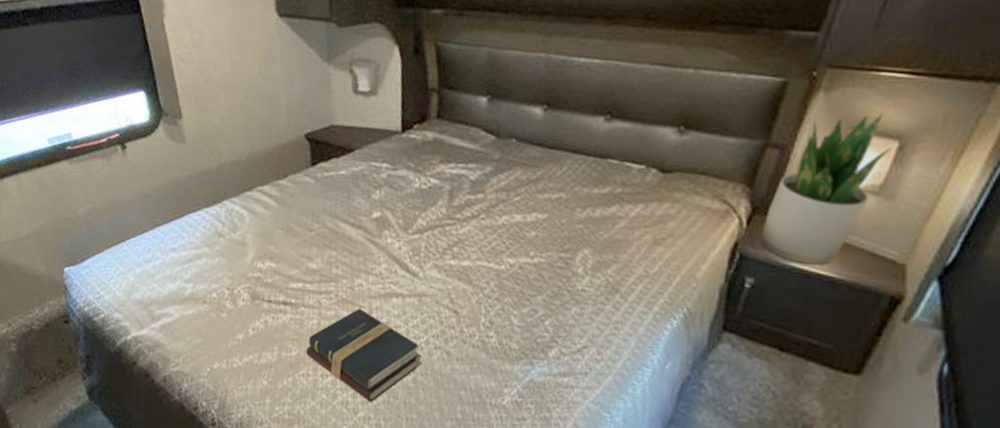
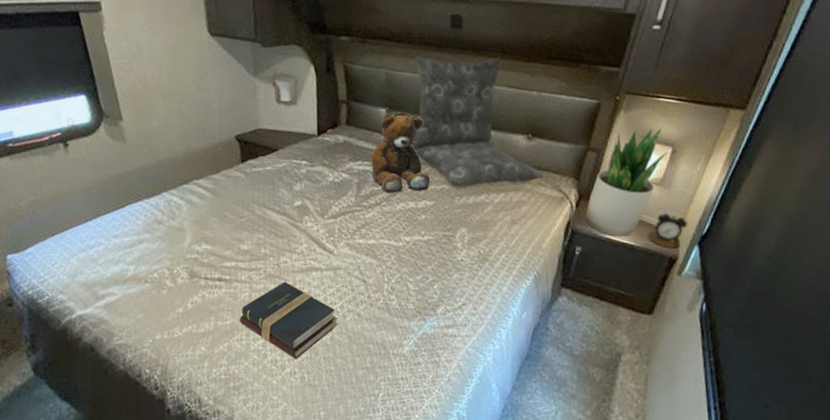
teddy bear: none [467,100,543,204] -> present [371,111,430,193]
pillow: none [519,25,701,198] -> present [411,55,544,189]
alarm clock: none [856,231,923,285] -> present [647,211,688,249]

